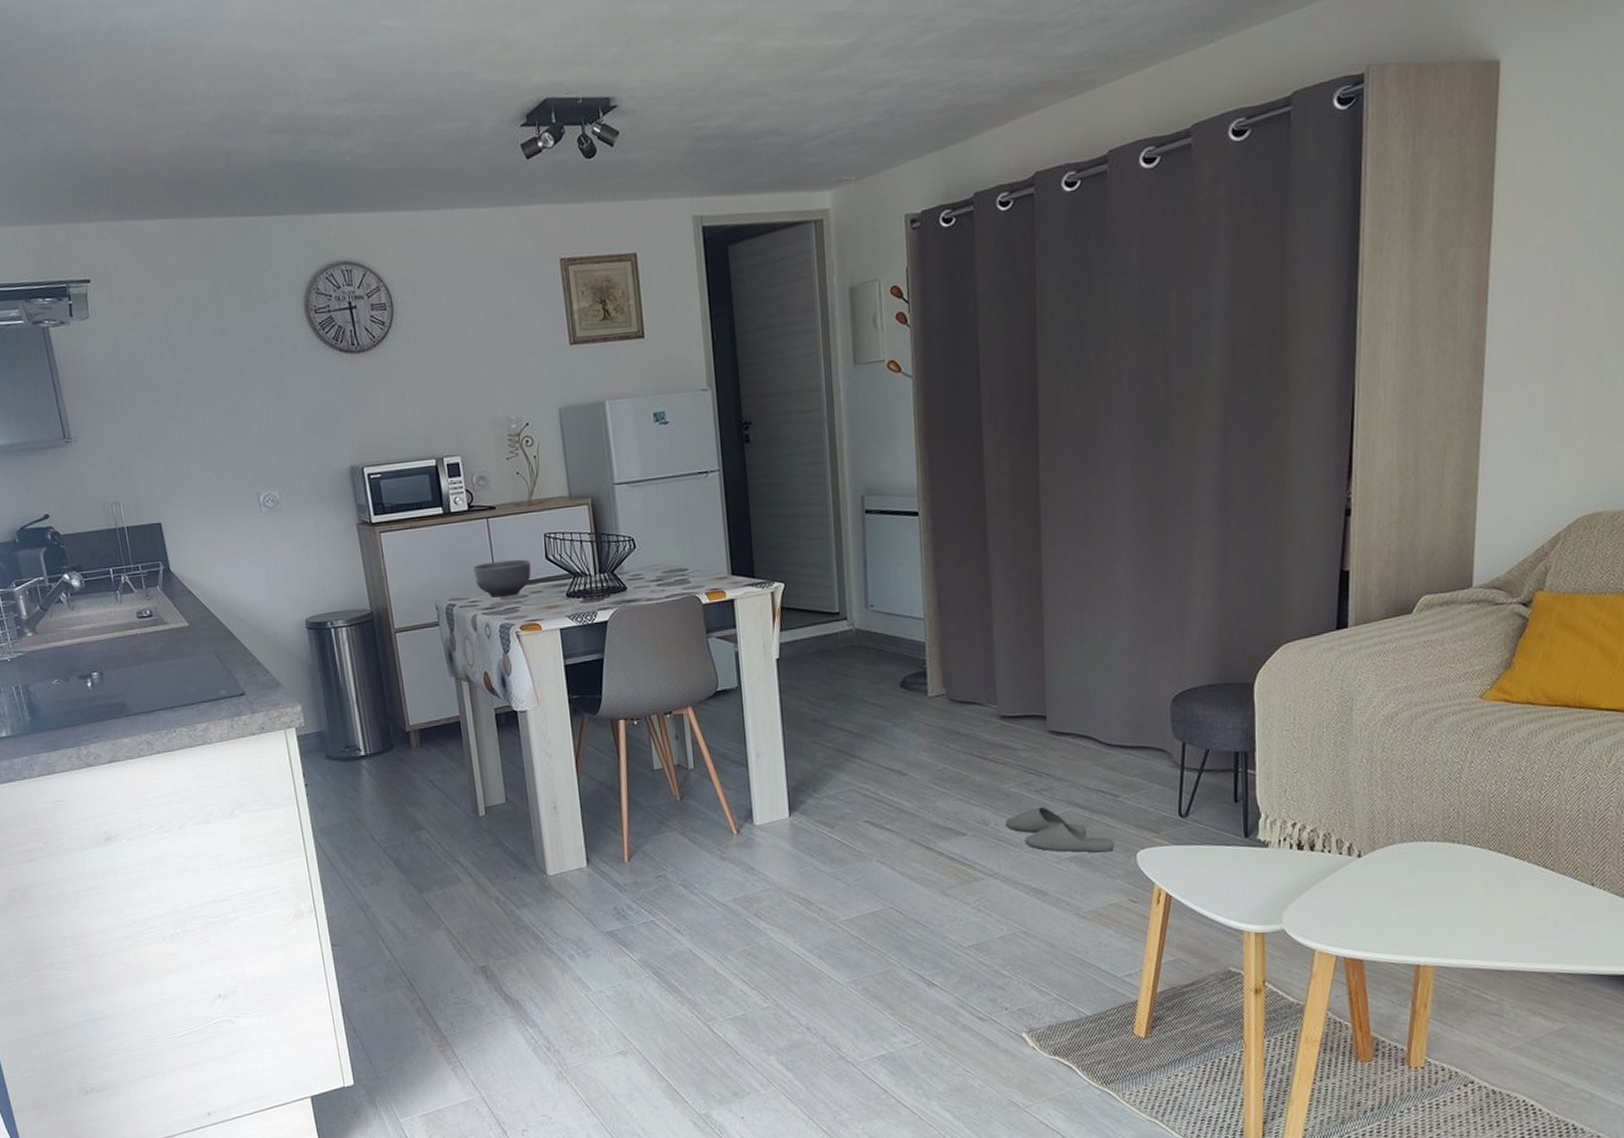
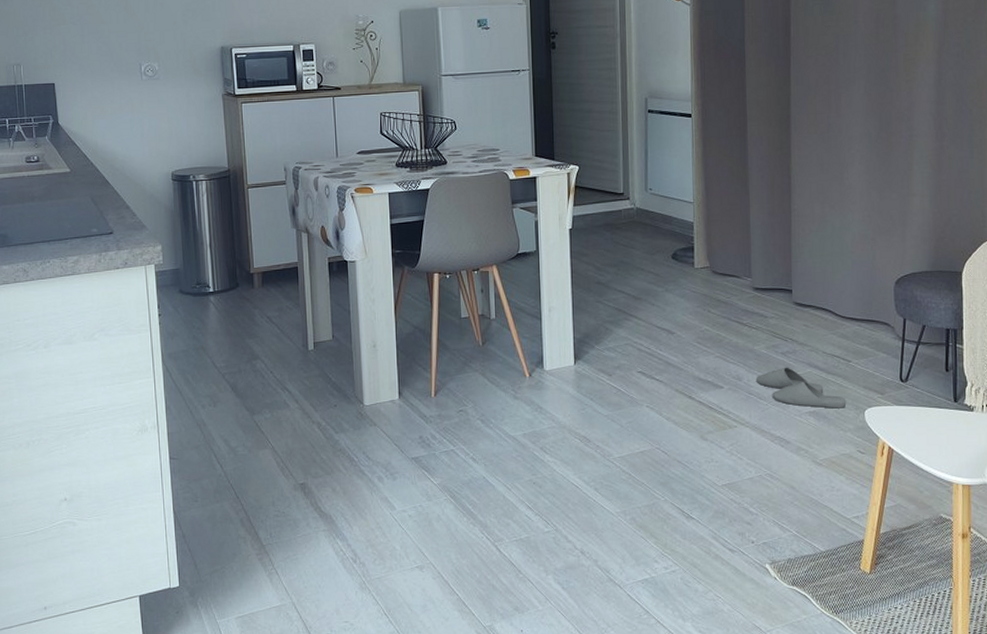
bowl: present [472,559,532,598] -> none [317,132,368,163]

